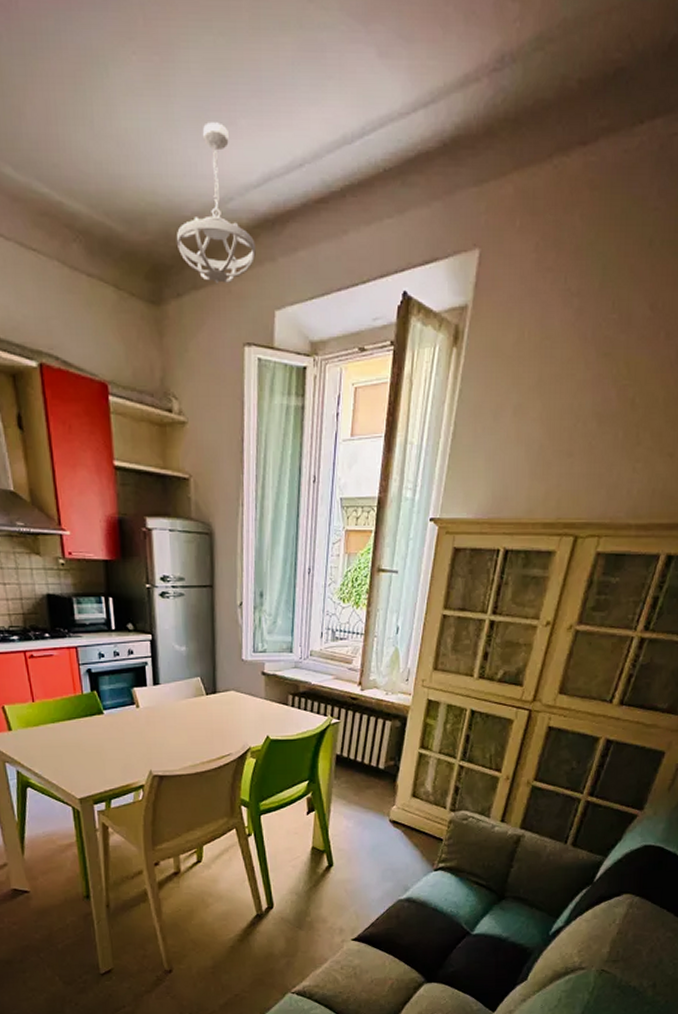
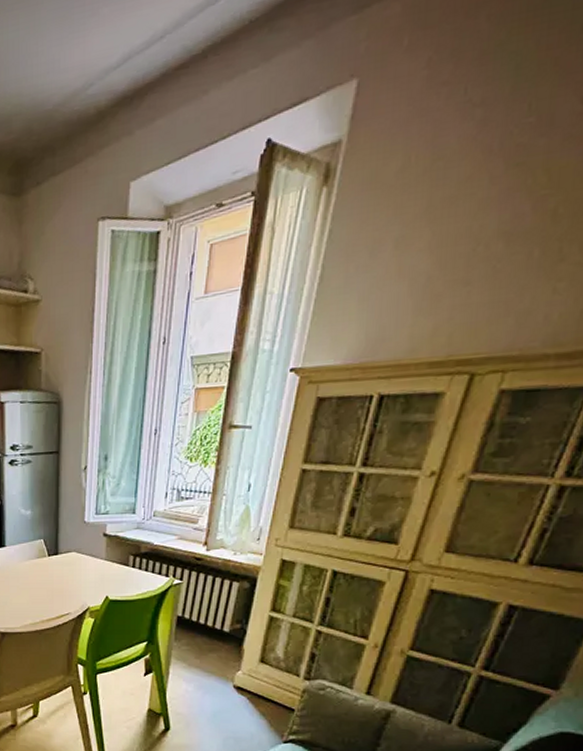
ceiling light fixture: present [176,122,256,284] -> none [38,16,113,167]

